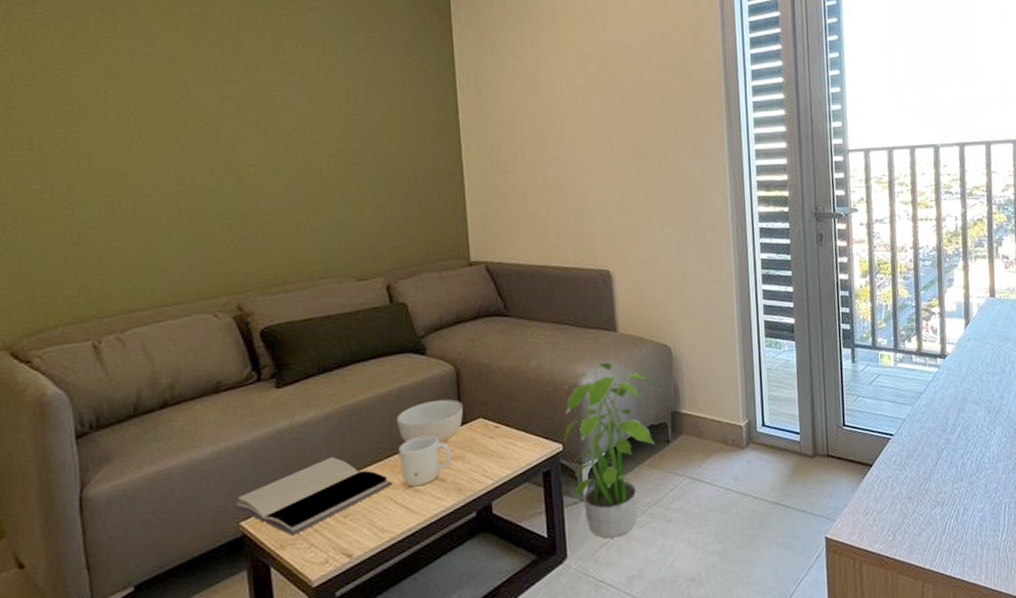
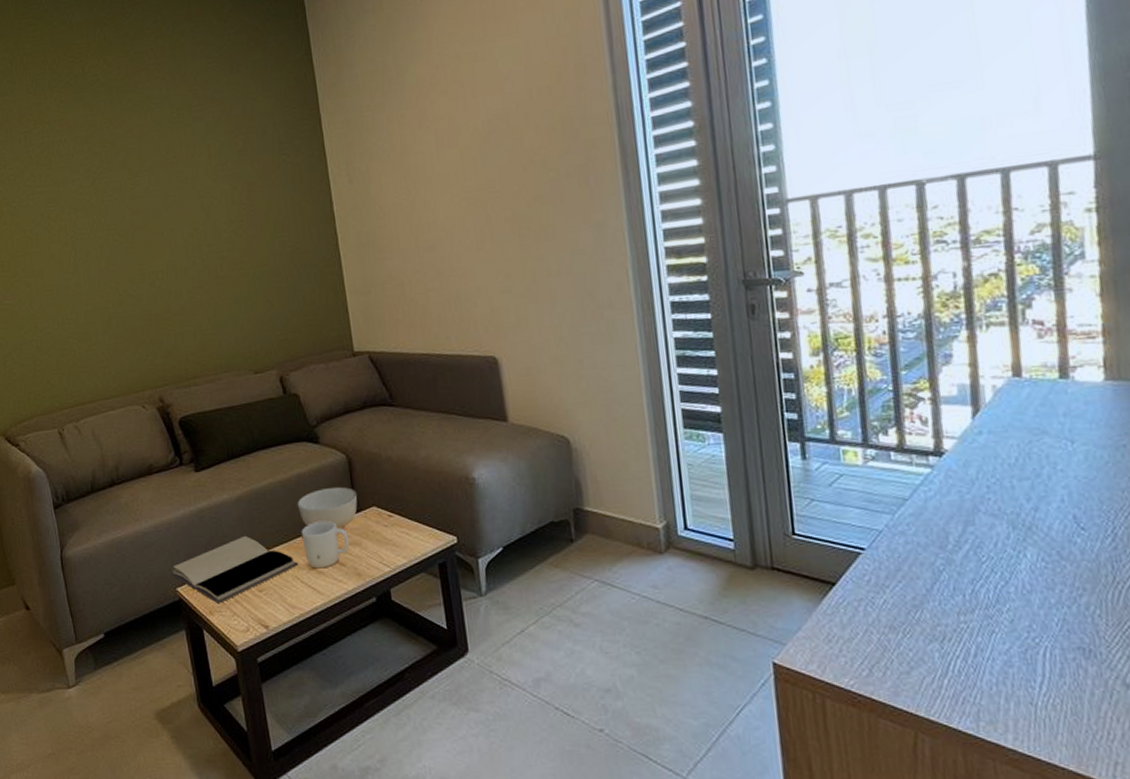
potted plant: present [564,360,661,539] -> none [455,451,560,637]

